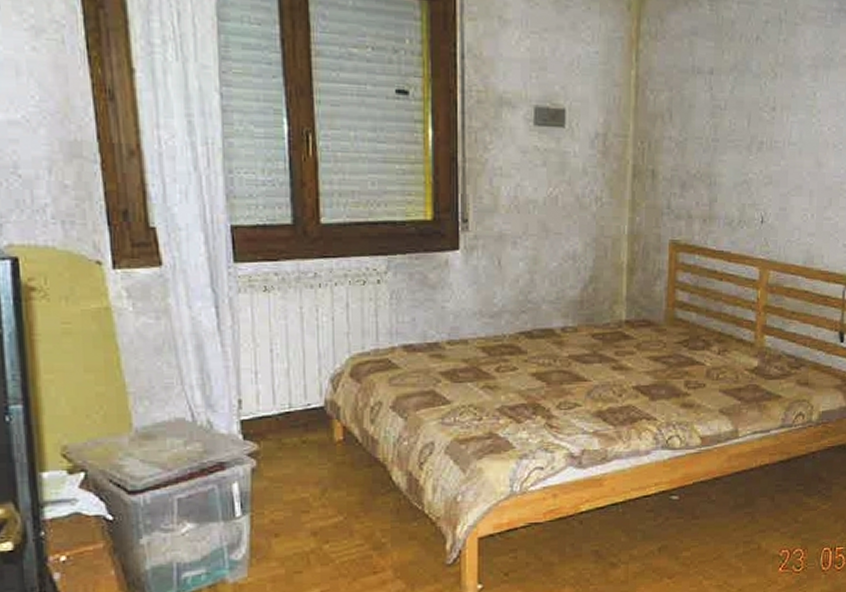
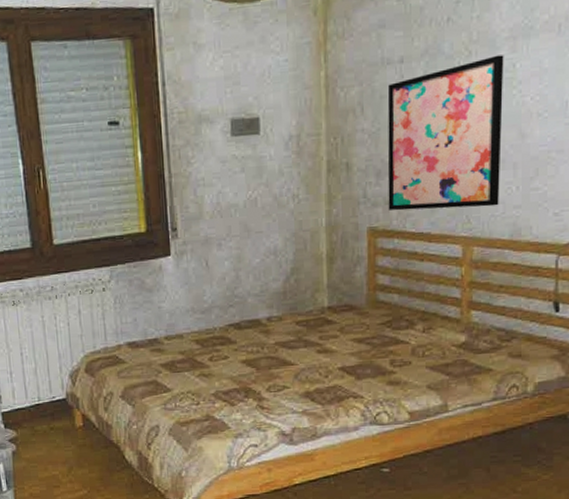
wall art: none [691,81,806,231] -> present [387,55,504,211]

